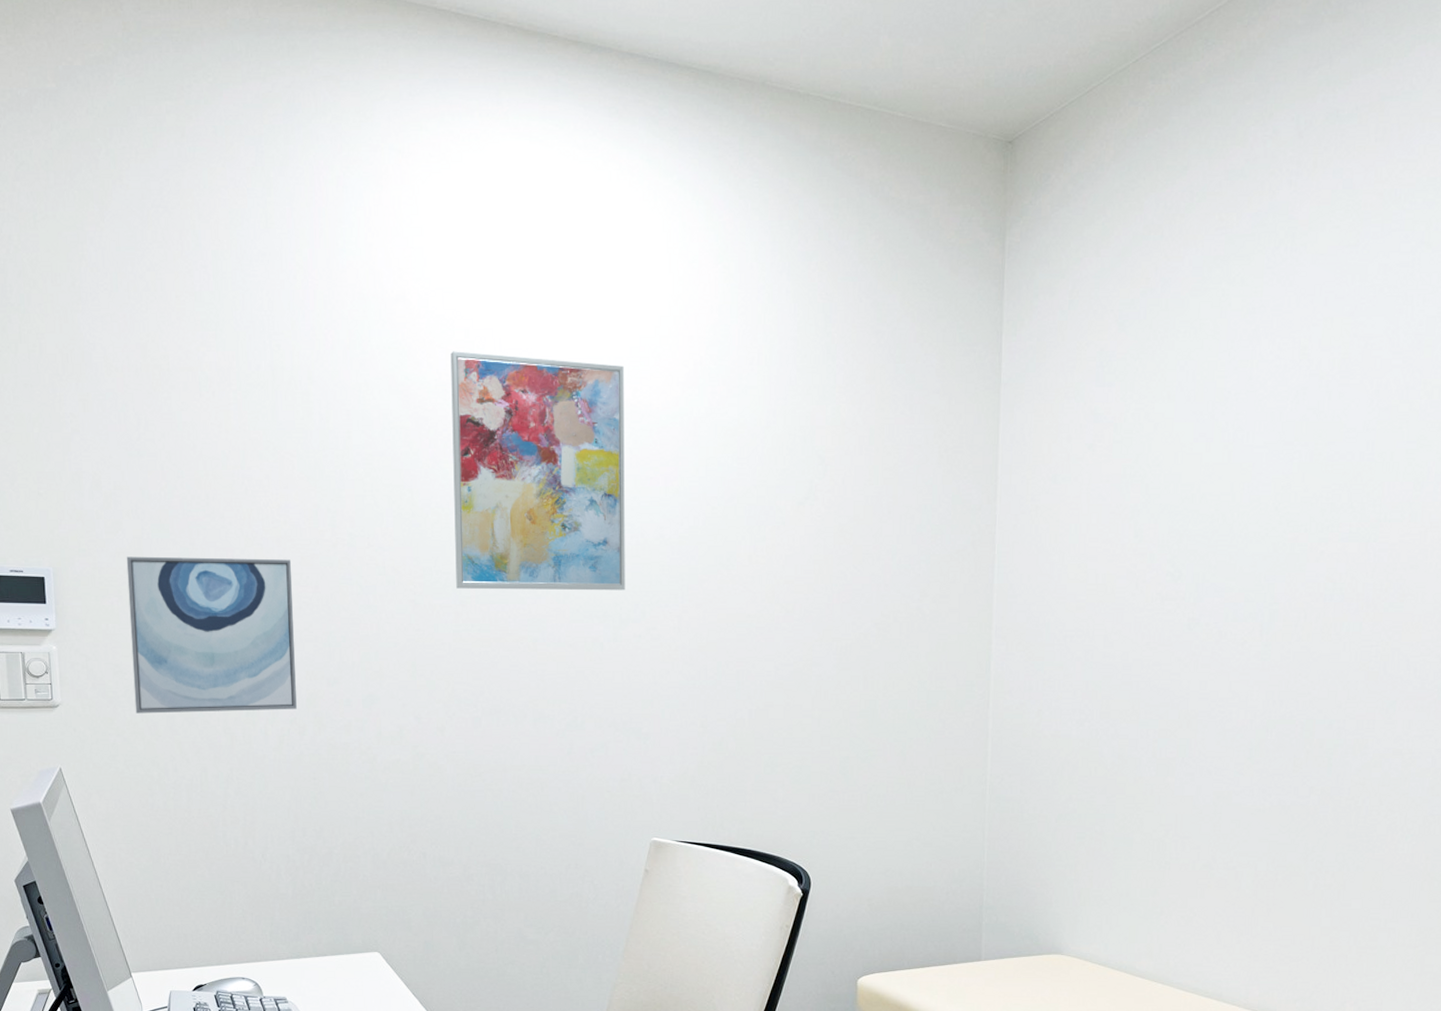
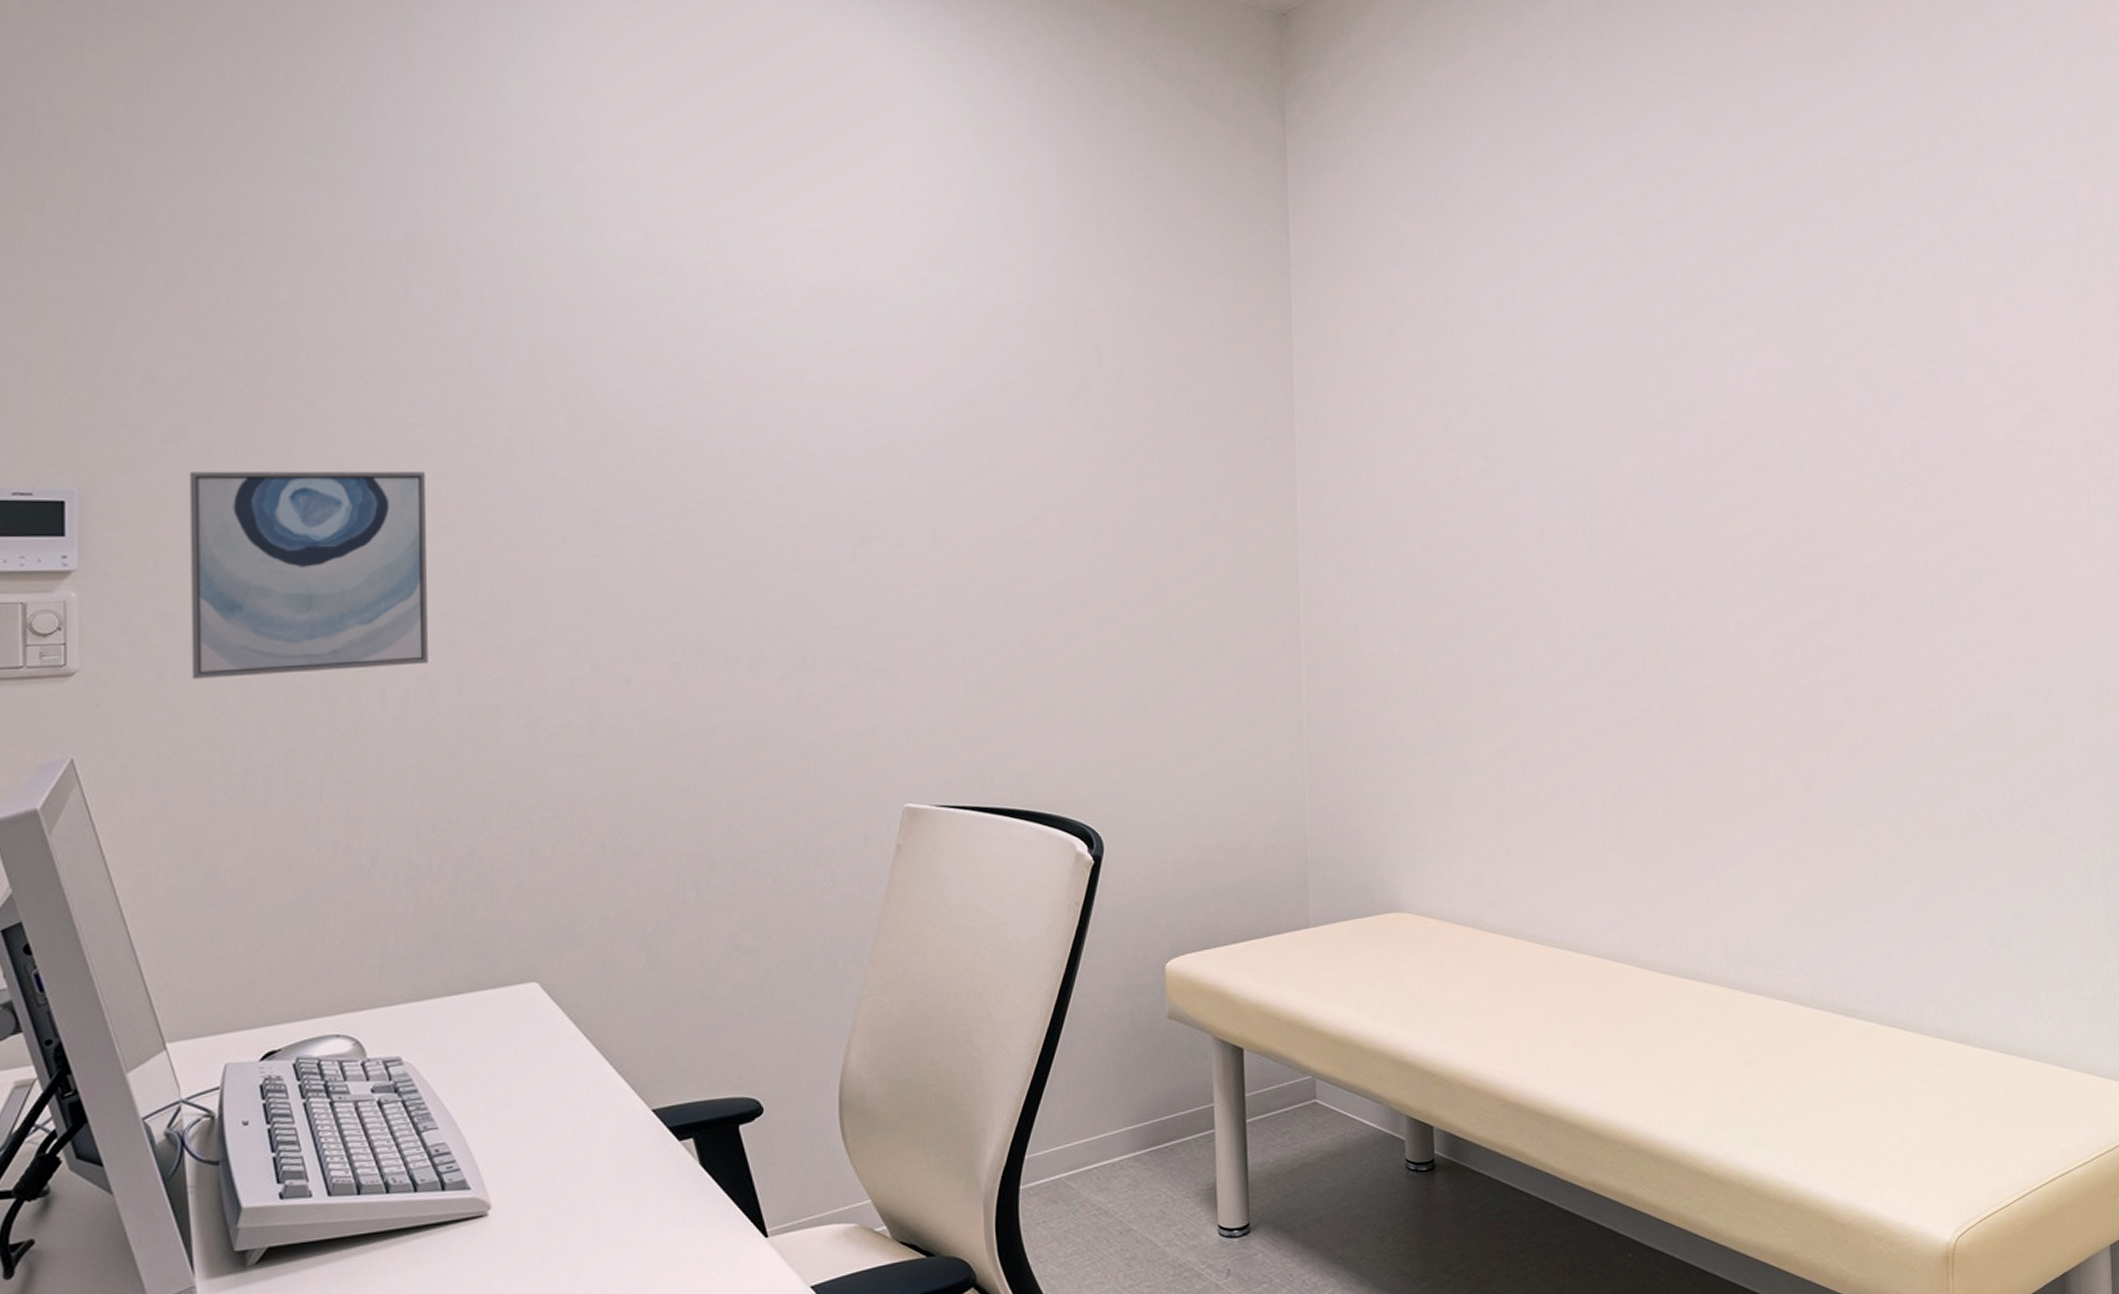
wall art: present [450,351,625,591] -> none [643,220,865,504]

